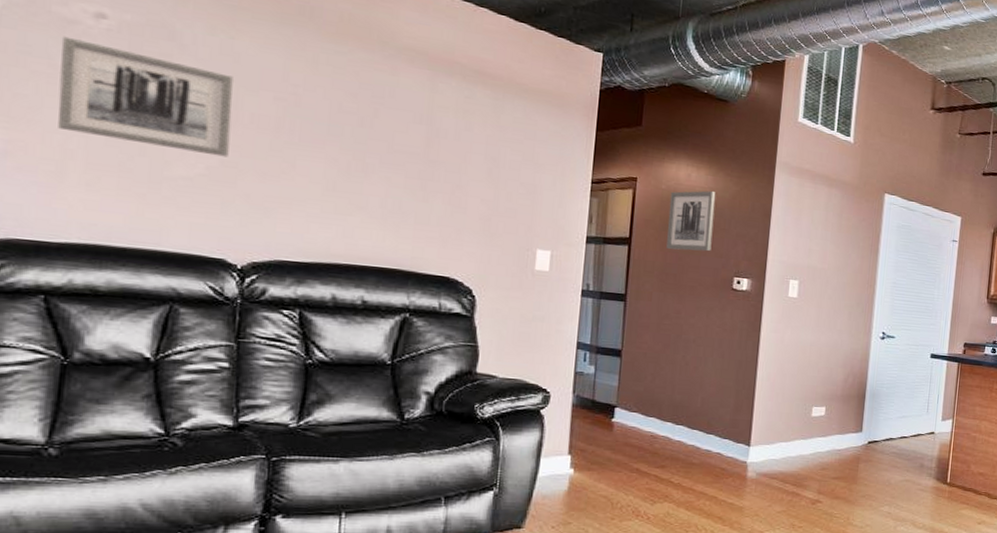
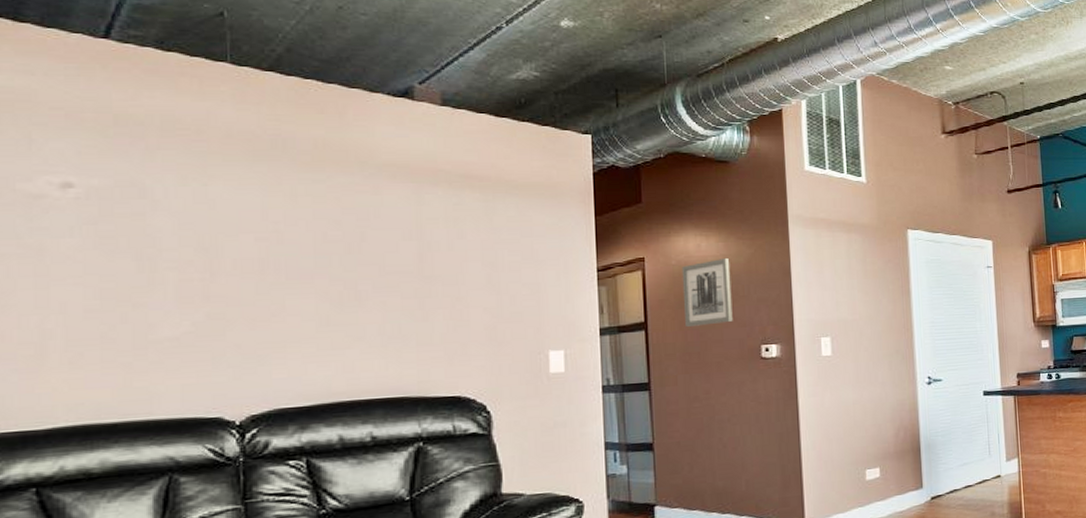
wall art: present [58,36,233,158] -> none [29,212,214,311]

